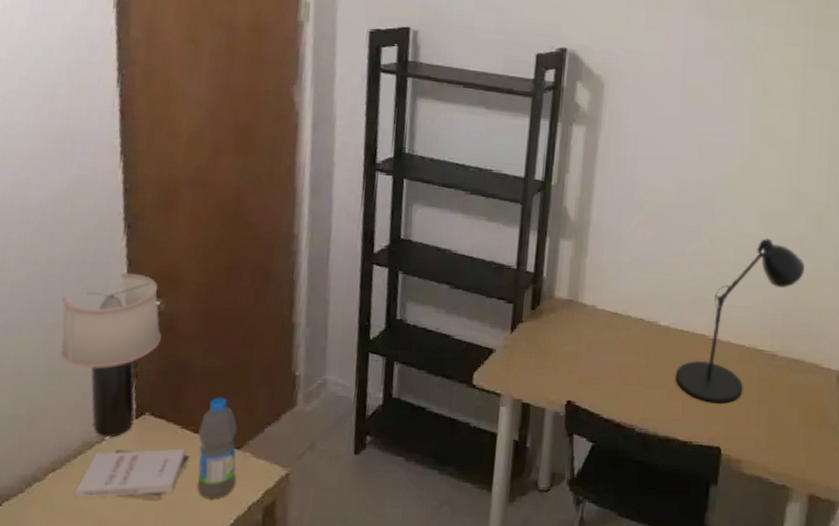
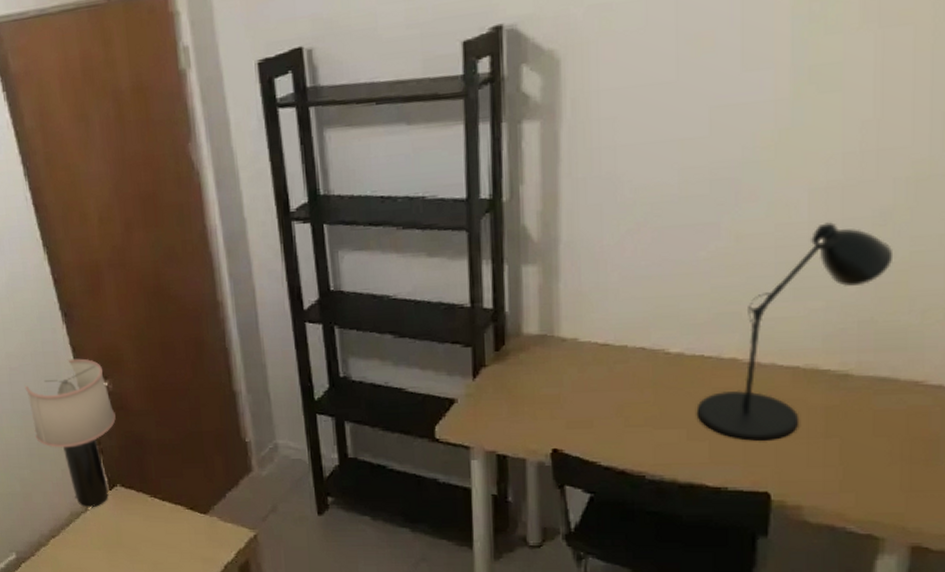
books: present [75,448,190,500] -> none [74,515,164,561]
water bottle: present [196,397,237,500] -> none [166,466,210,560]

